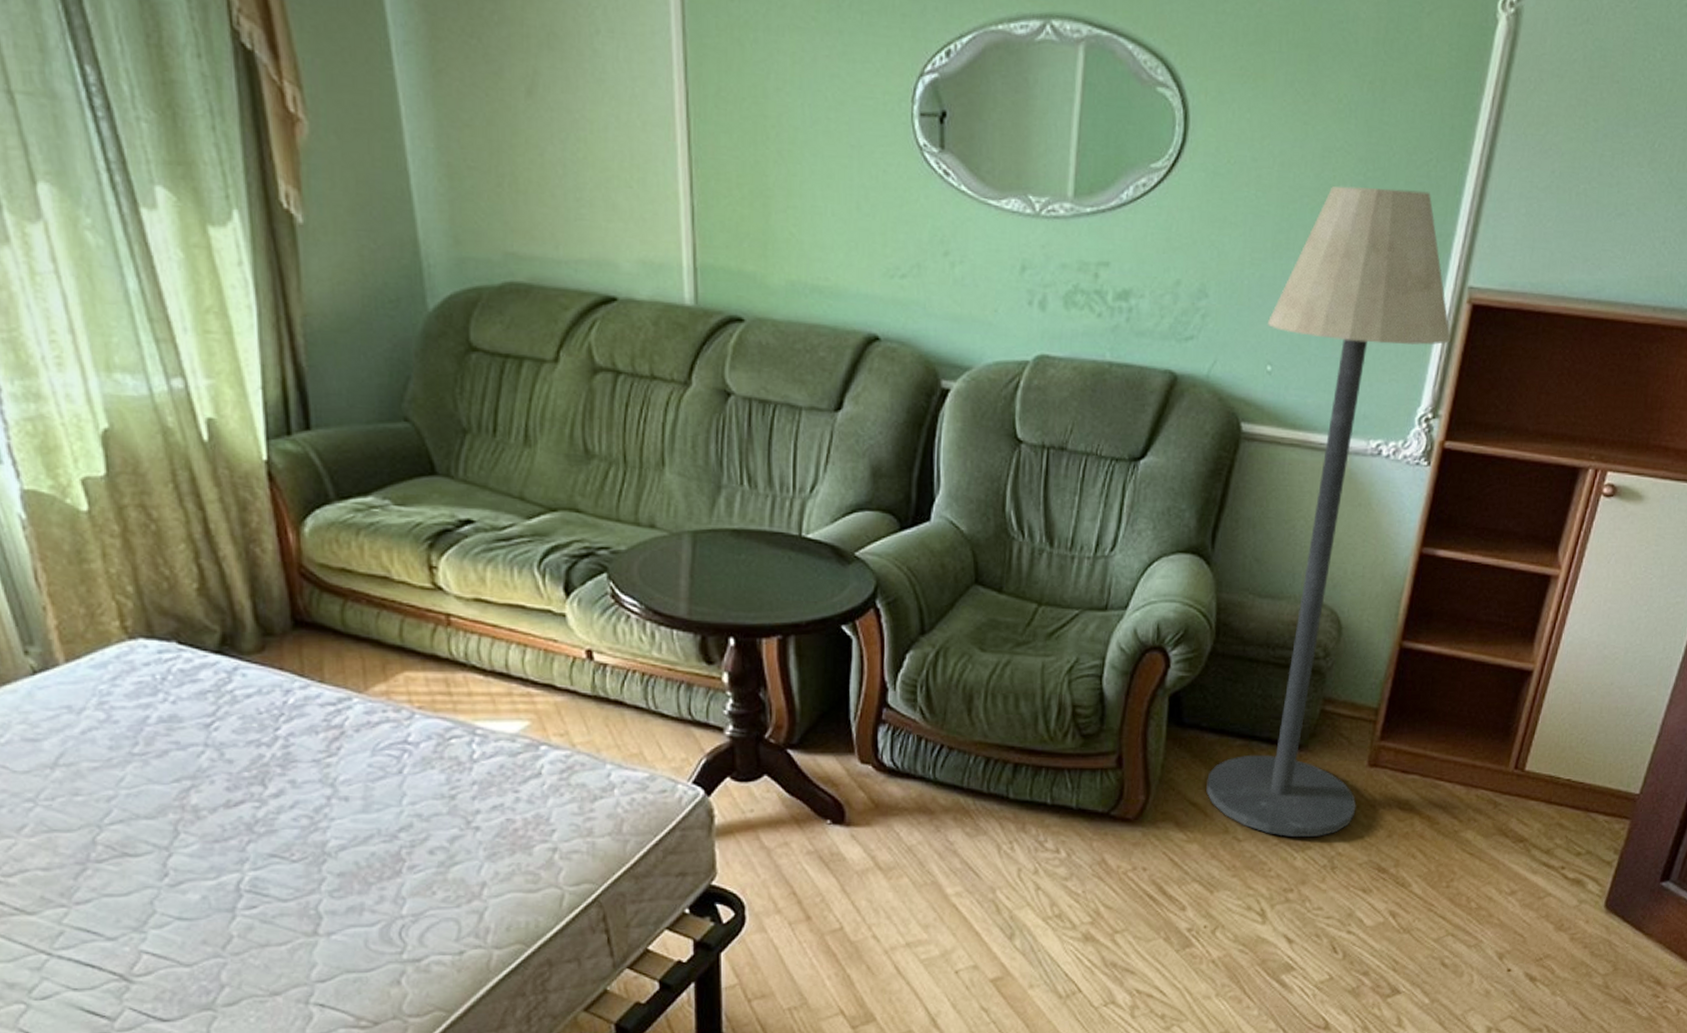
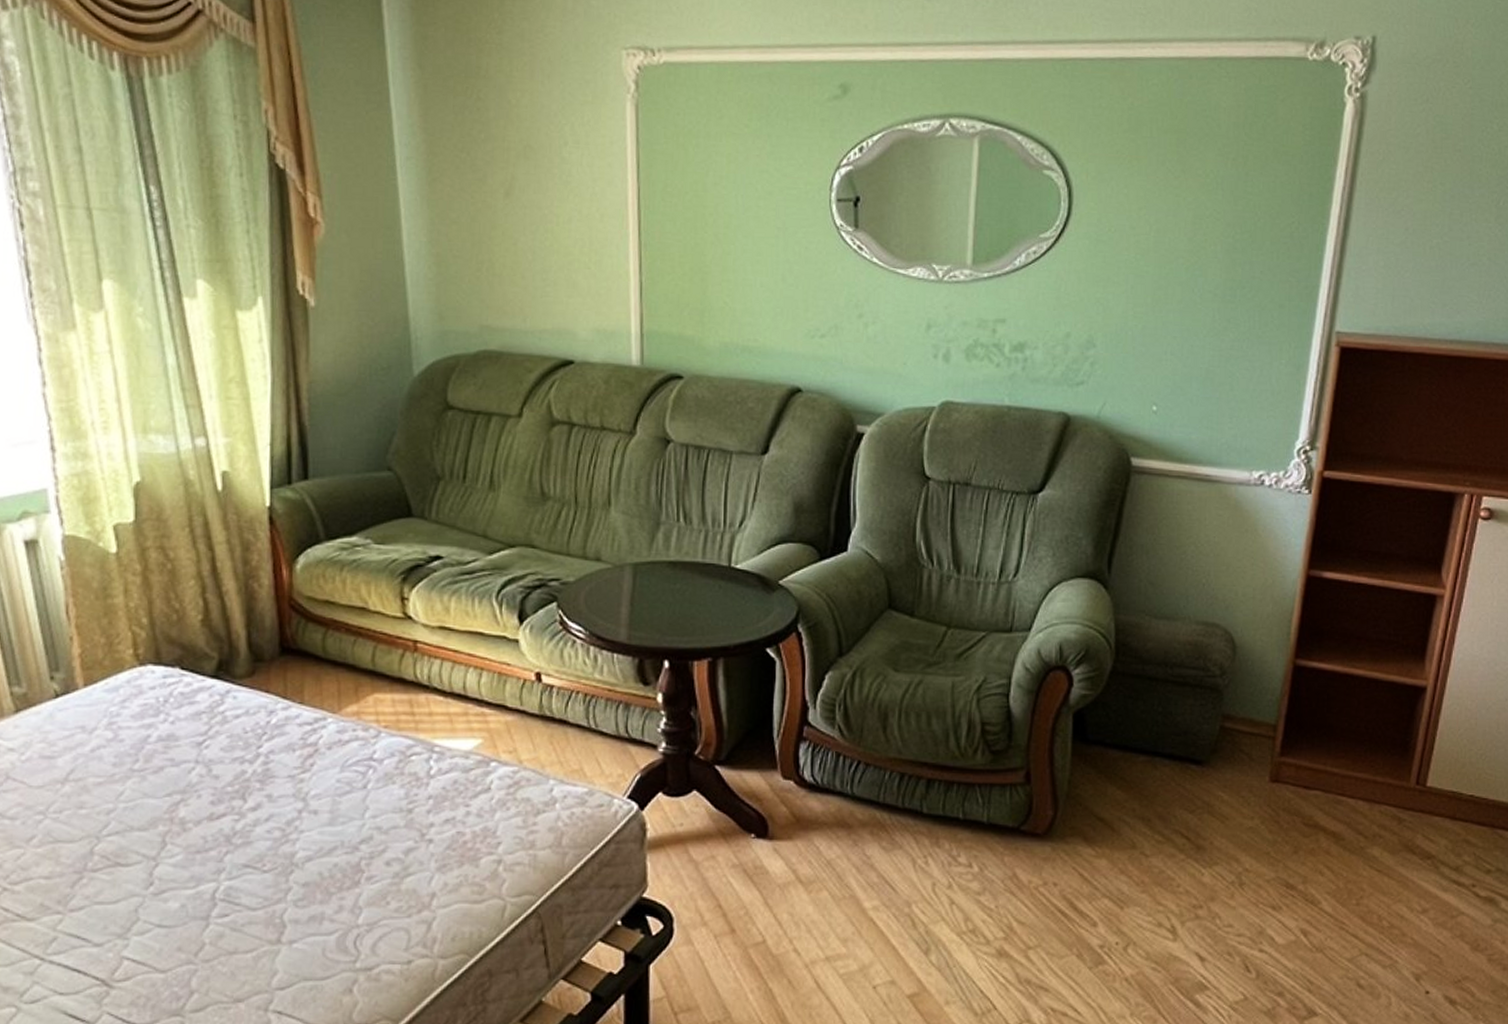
floor lamp: present [1206,186,1451,838] -> none [1112,247,1322,853]

